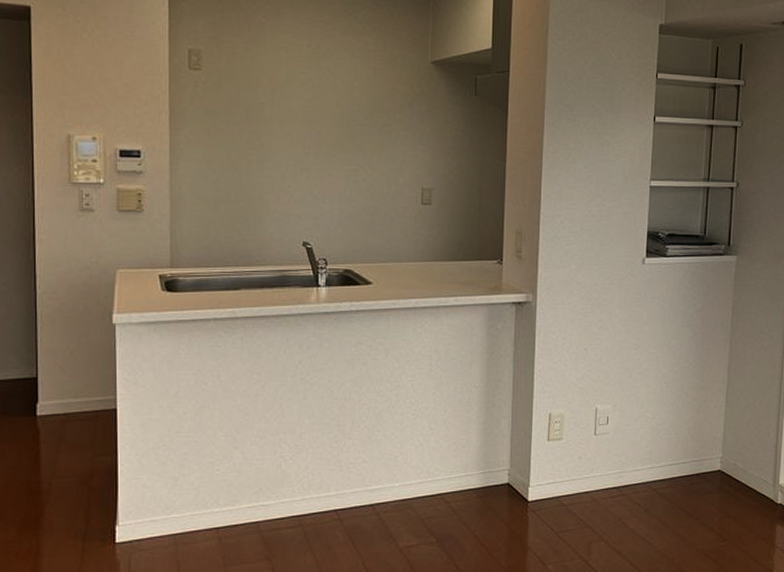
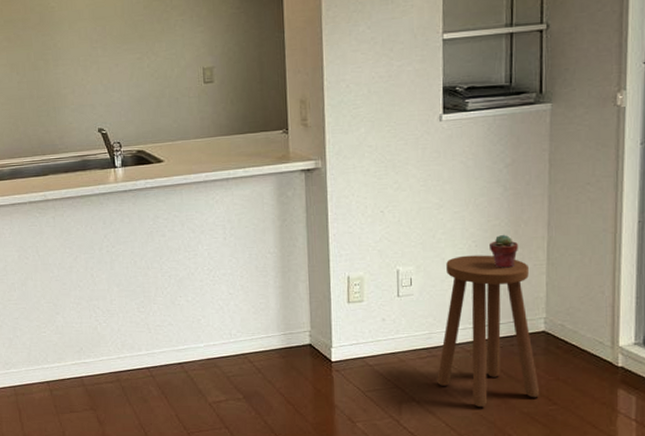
stool: none [625,396,713,545] -> present [437,255,540,407]
potted succulent: none [678,376,702,409] -> present [488,234,518,268]

